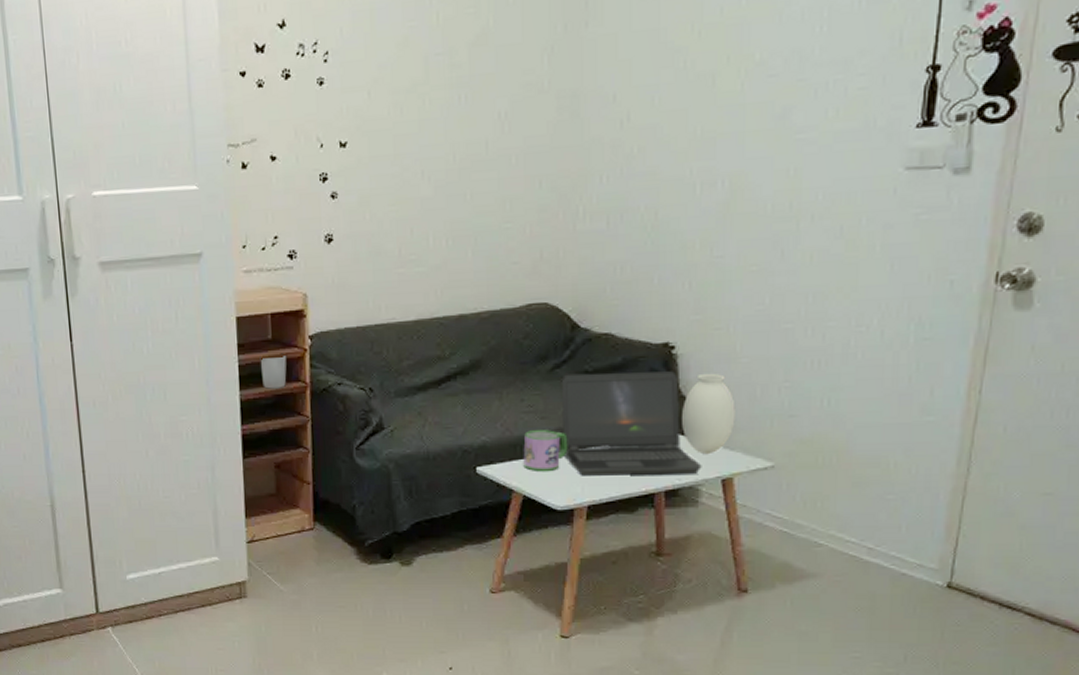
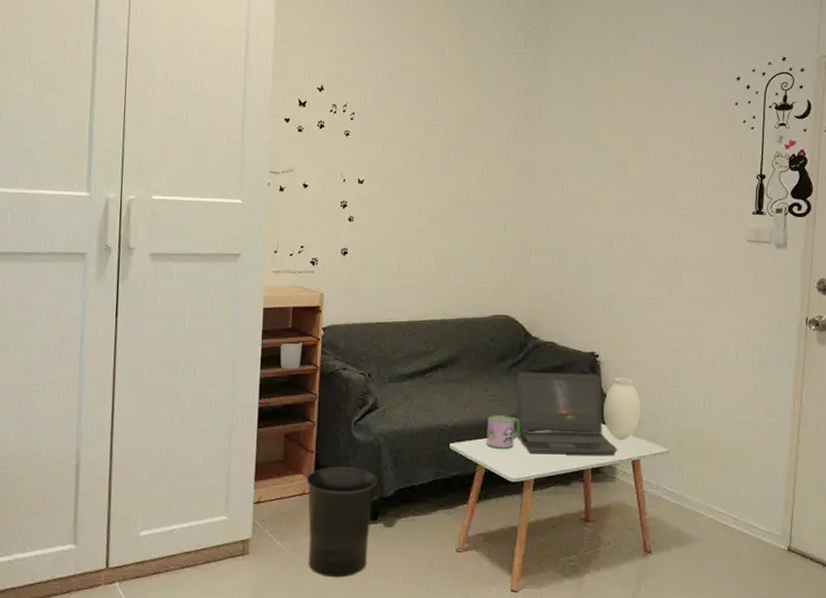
waste bin: none [304,498,389,621] -> present [306,466,378,577]

